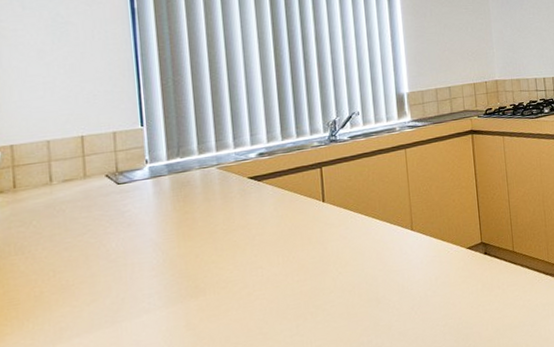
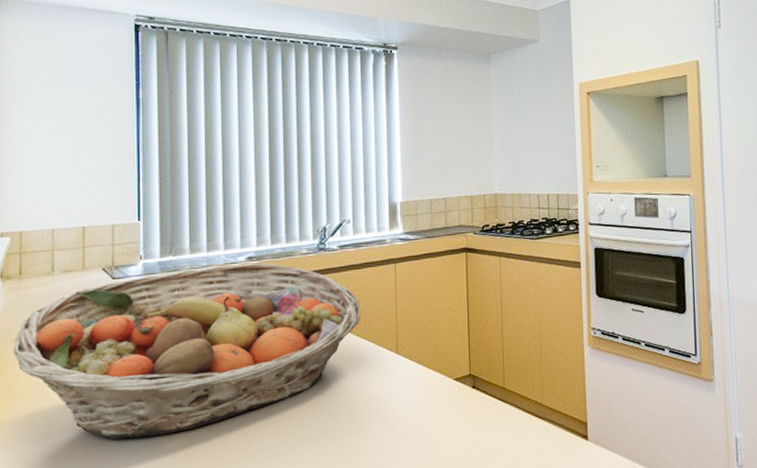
fruit basket: none [11,157,375,338] -> present [13,263,361,439]

